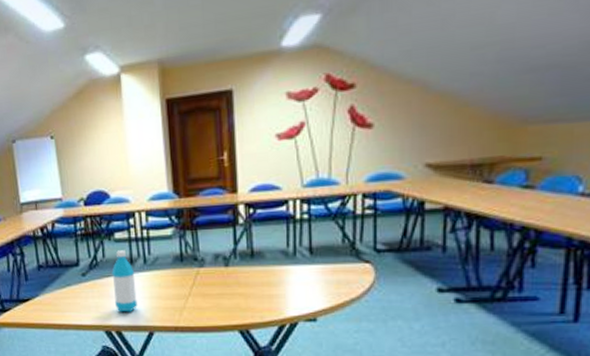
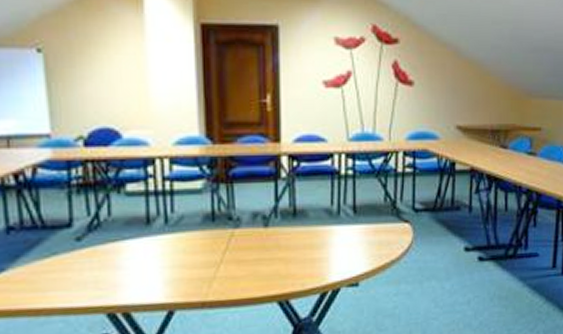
water bottle: present [111,250,137,313] -> none [120,206,154,288]

